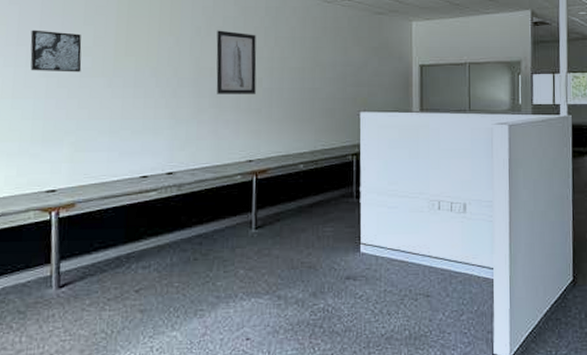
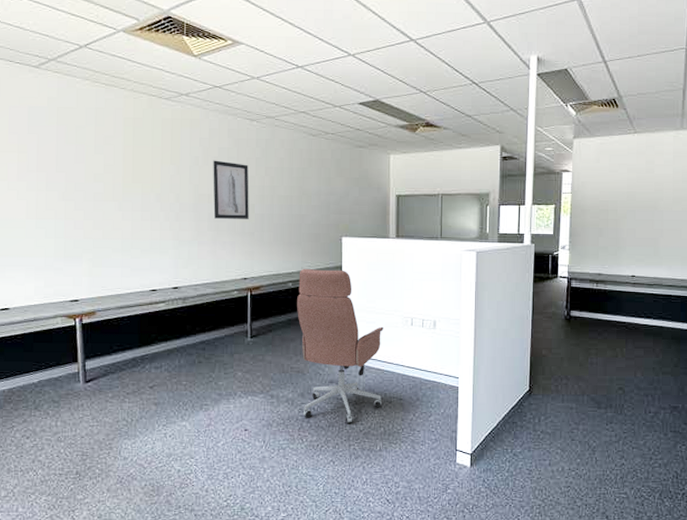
wall art: present [30,30,82,73] -> none [48,157,95,197]
office chair: none [309,147,407,327] -> present [297,268,384,423]

